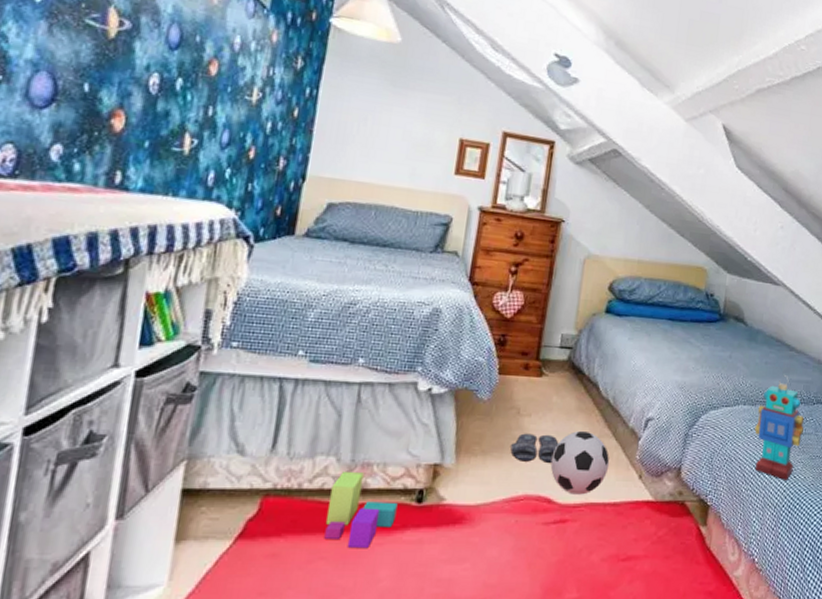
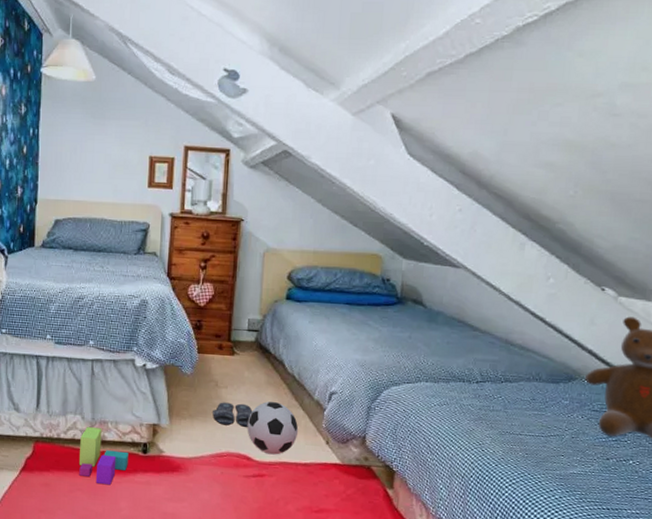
toy robot: present [755,374,805,480] -> none [438,353,492,453]

